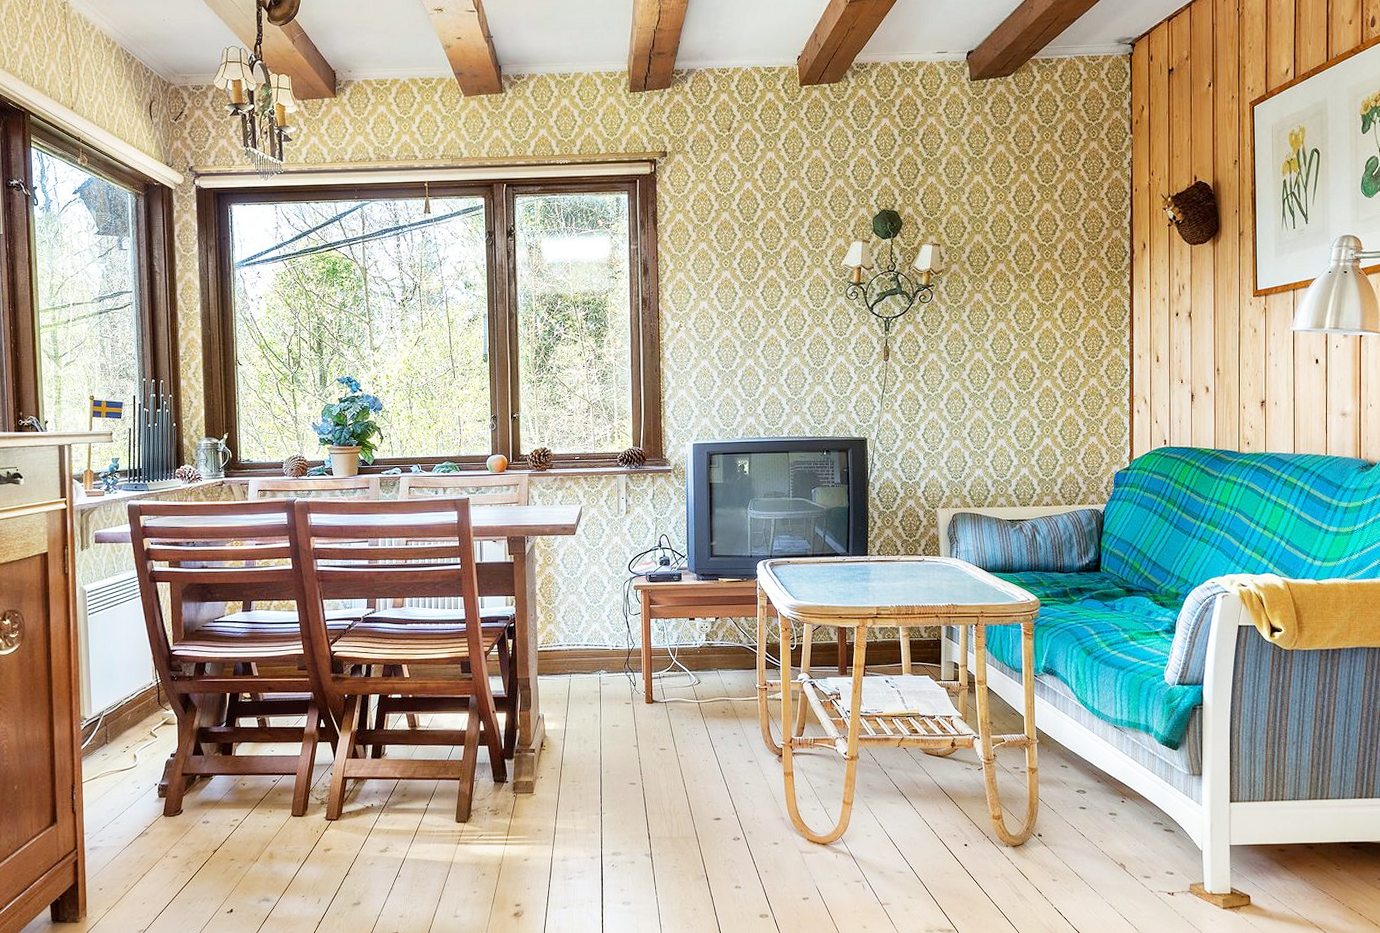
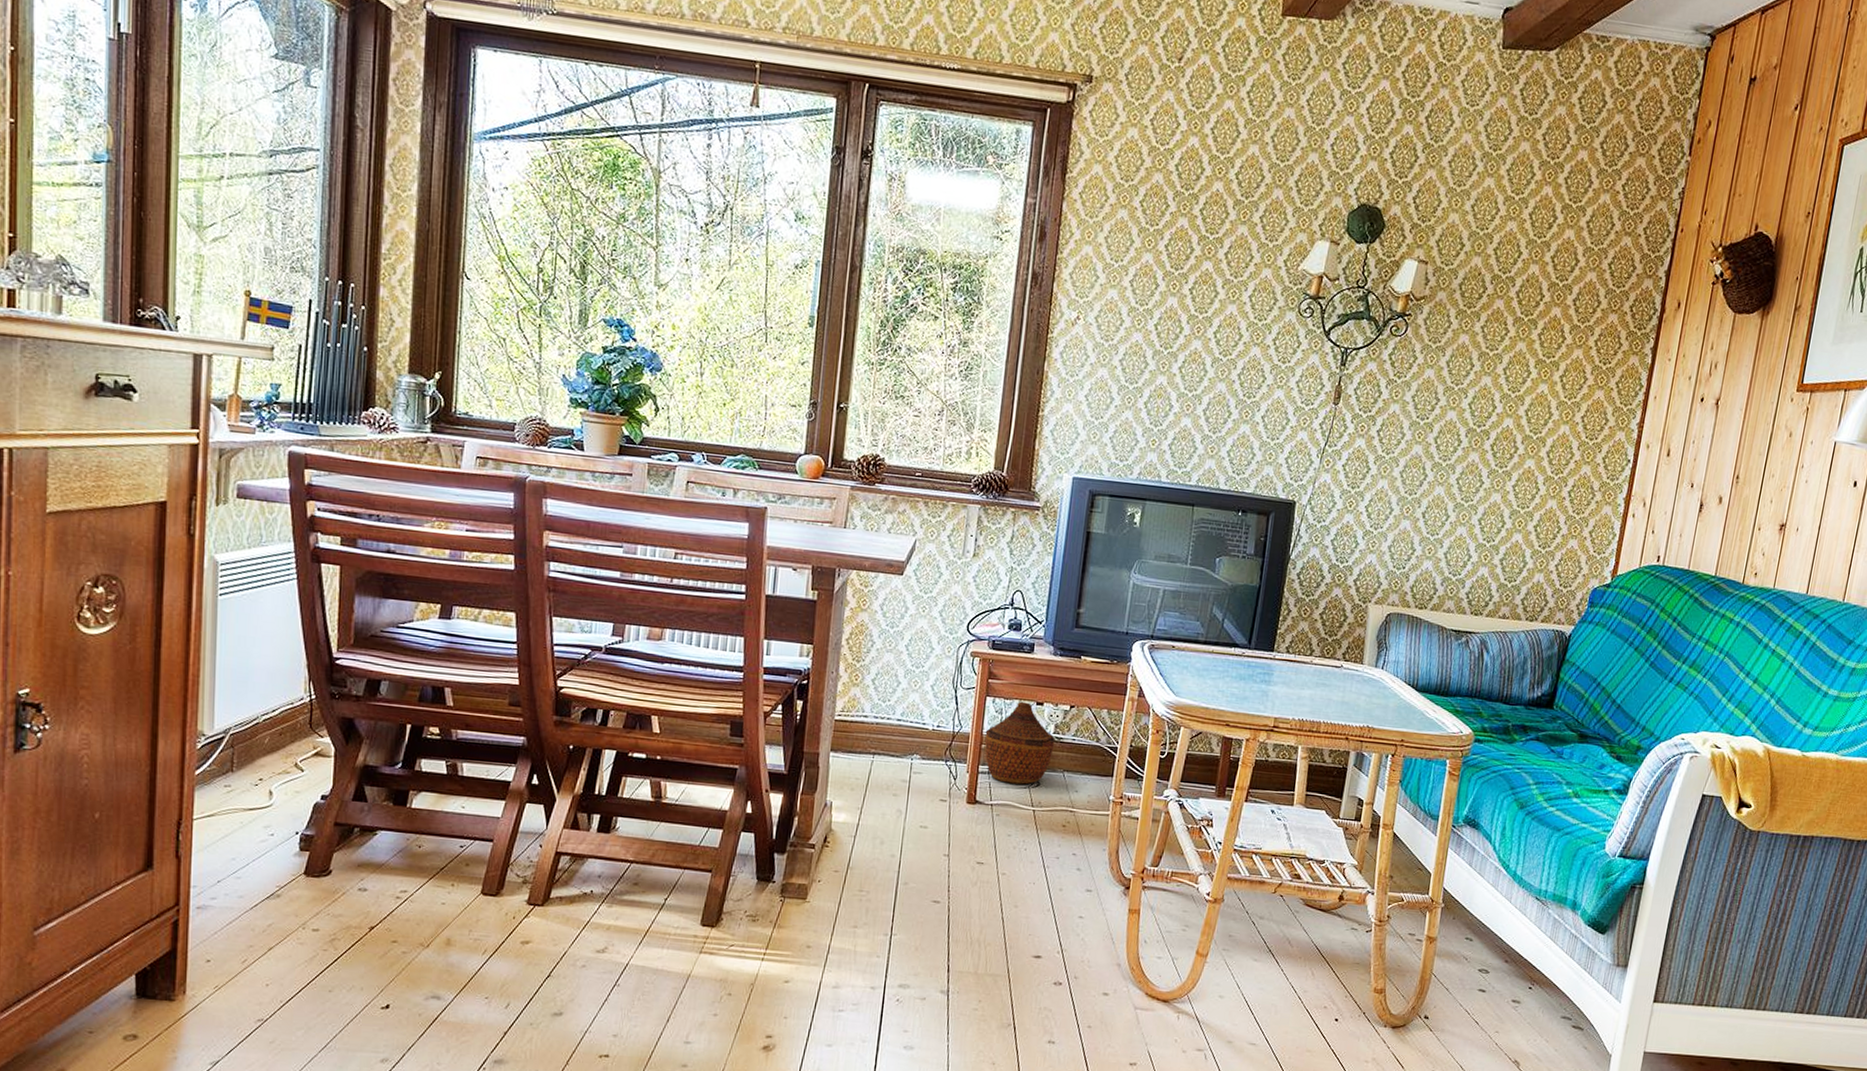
woven basket: none [653,619,708,684] -> present [984,701,1055,785]

